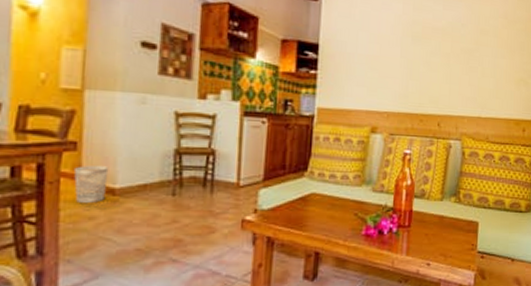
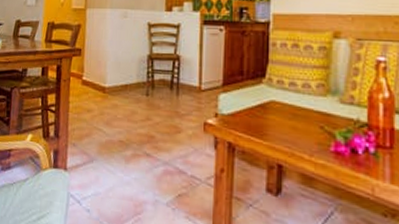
wastebasket: present [74,166,109,203] -> none [79,68,102,98]

